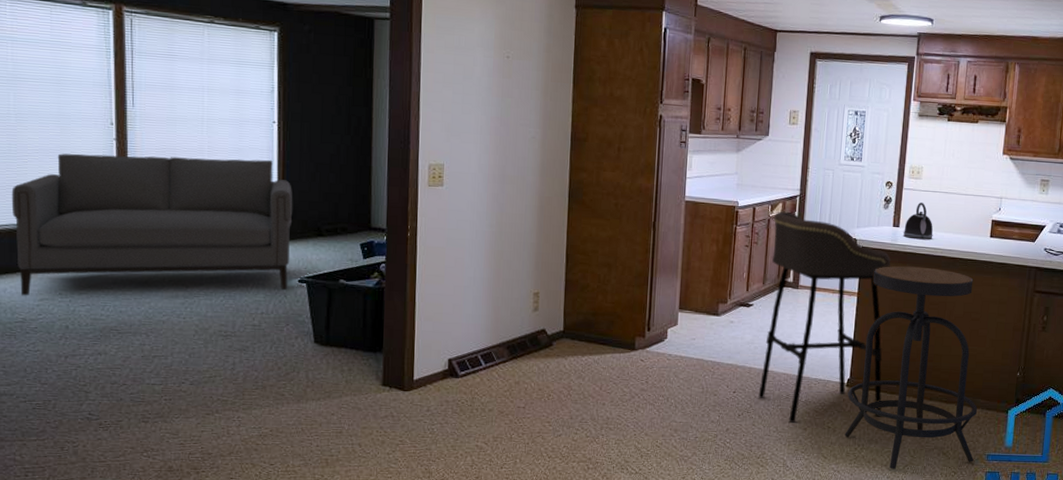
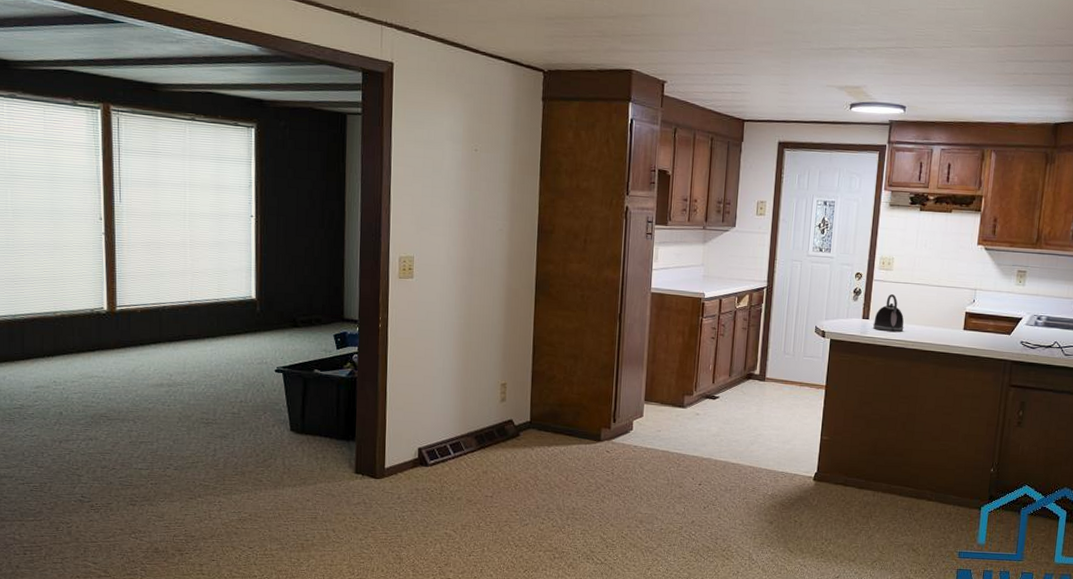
sofa: present [11,153,293,296] -> none [9,247,270,384]
bar stool: present [758,211,891,423] -> none [724,303,860,516]
bar stool: present [844,265,978,470] -> none [811,358,949,565]

